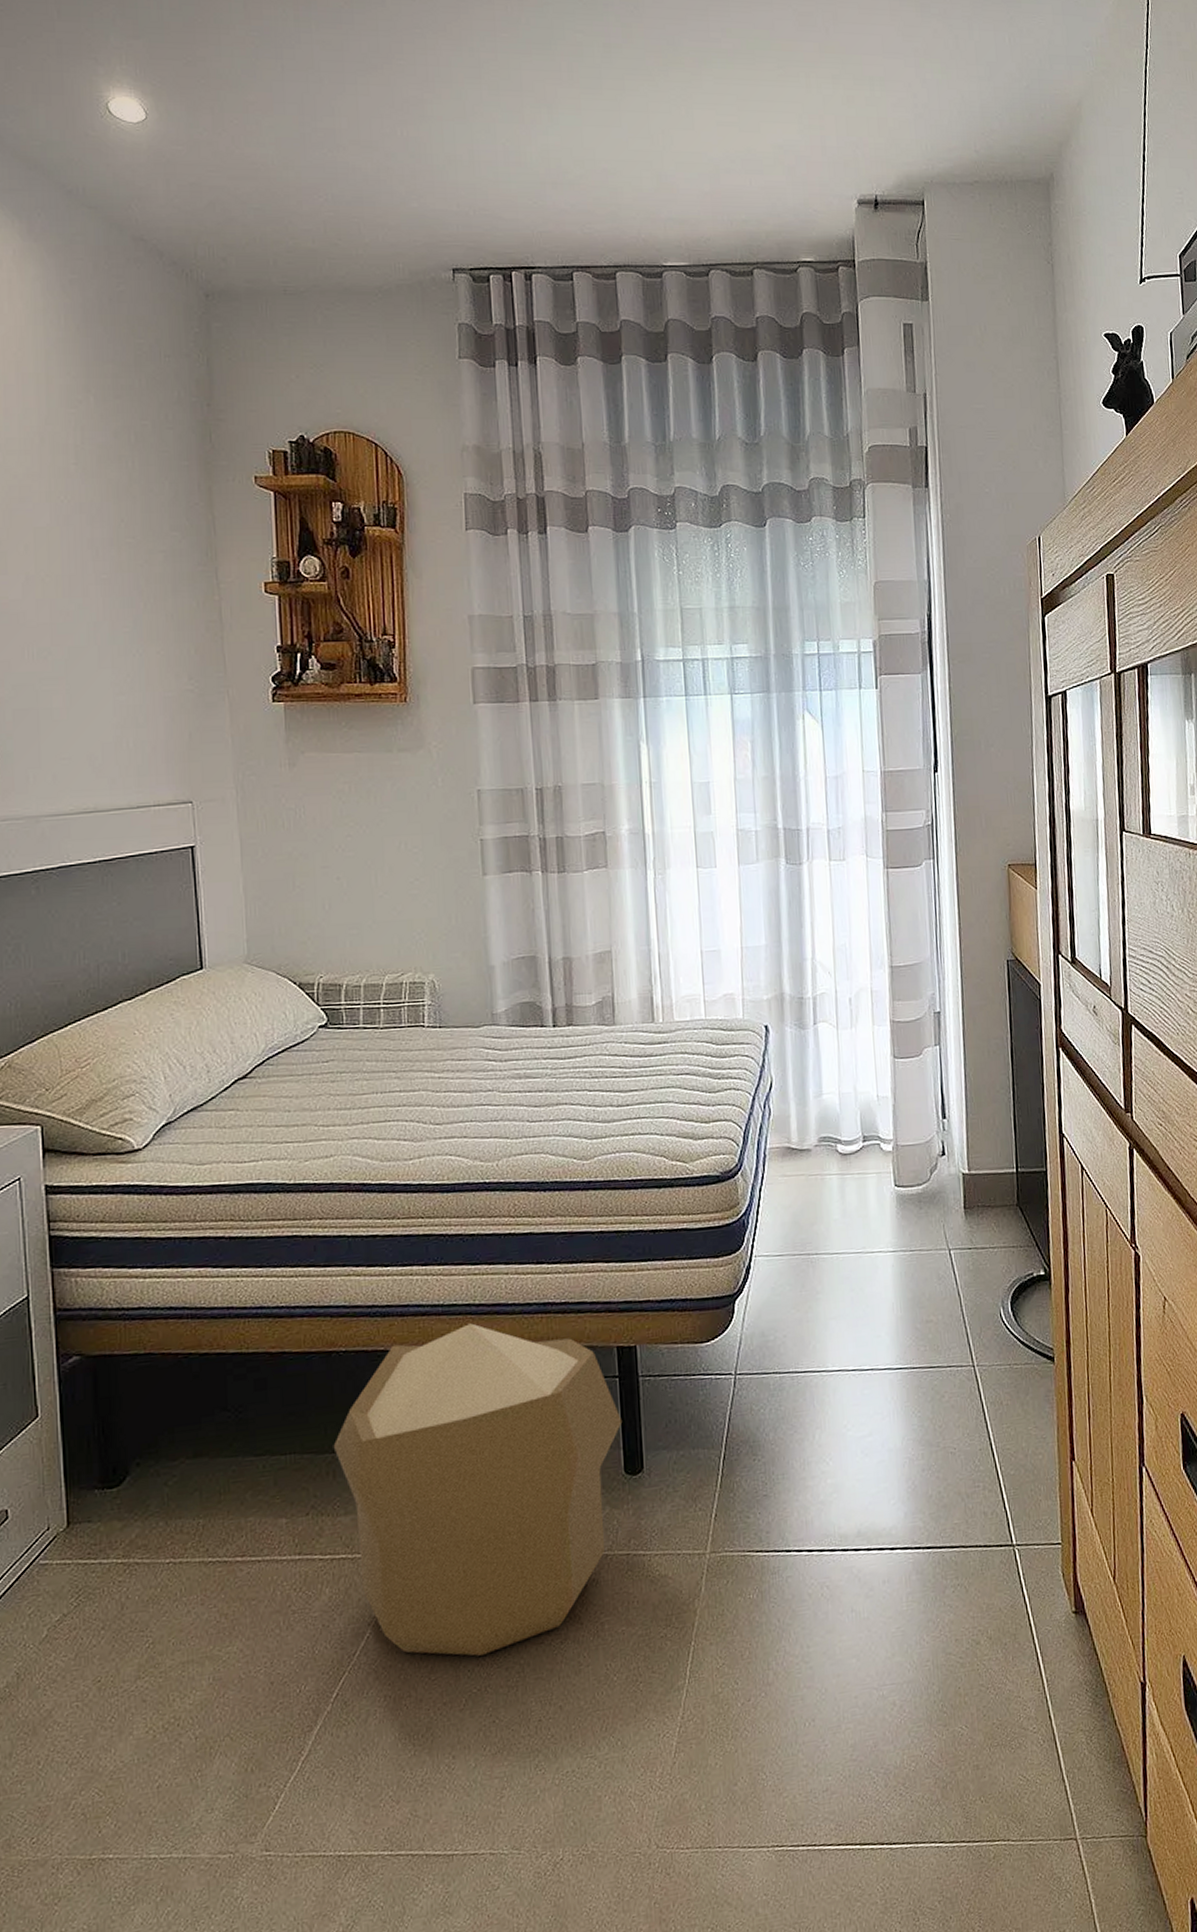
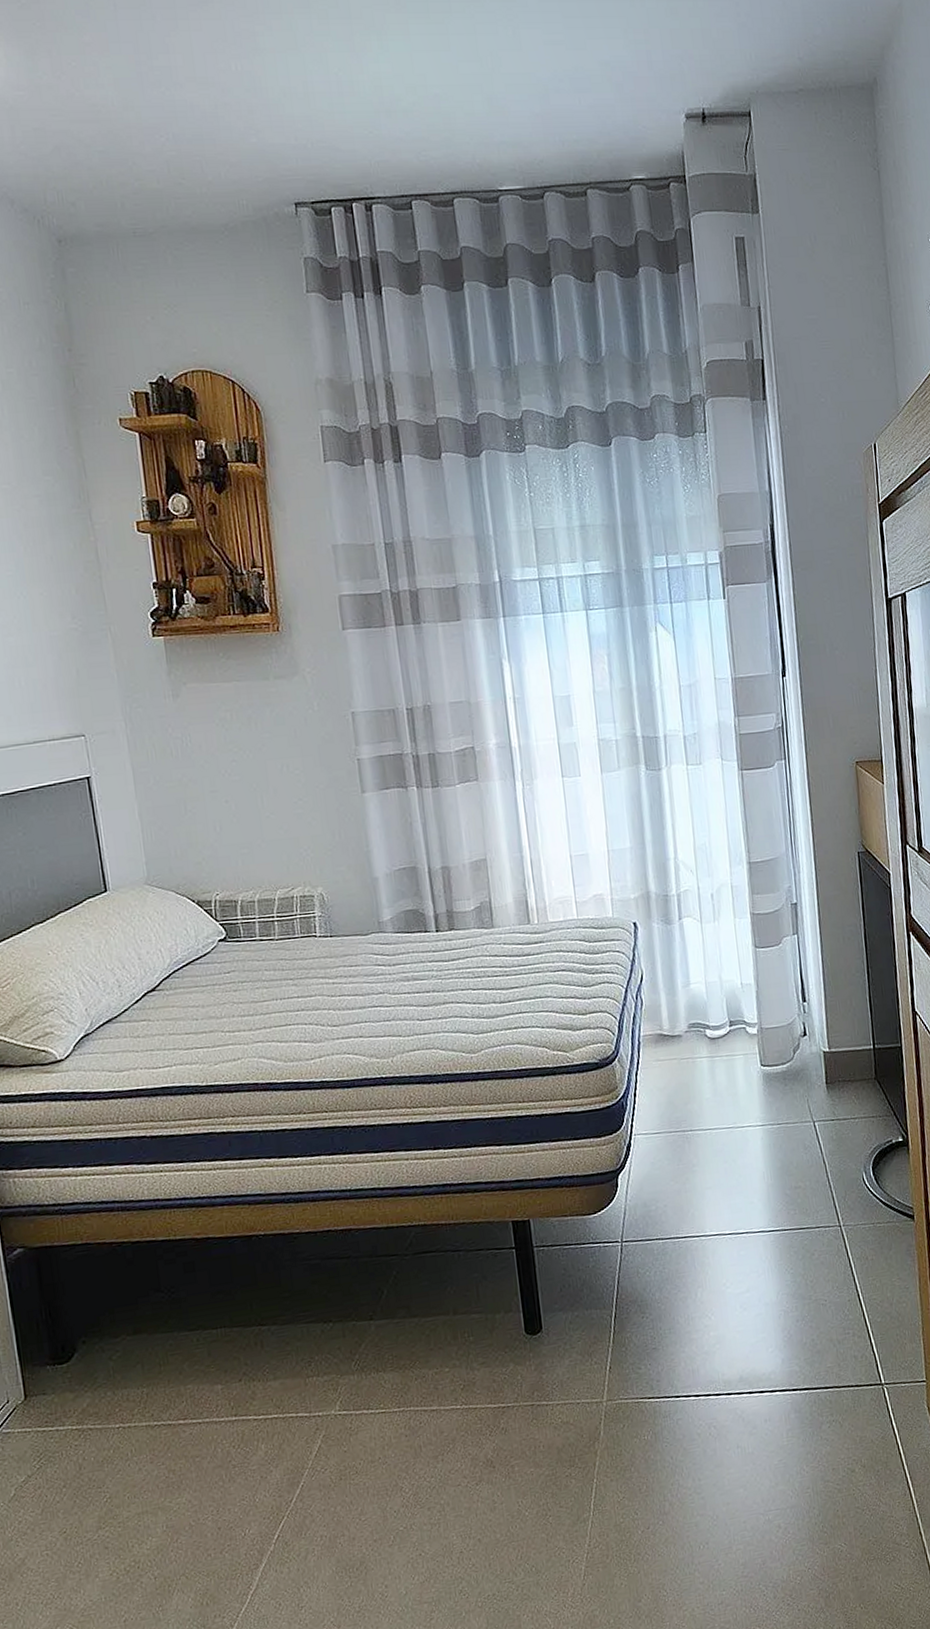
pouf: present [333,1323,623,1656] -> none [259,1205,521,1499]

